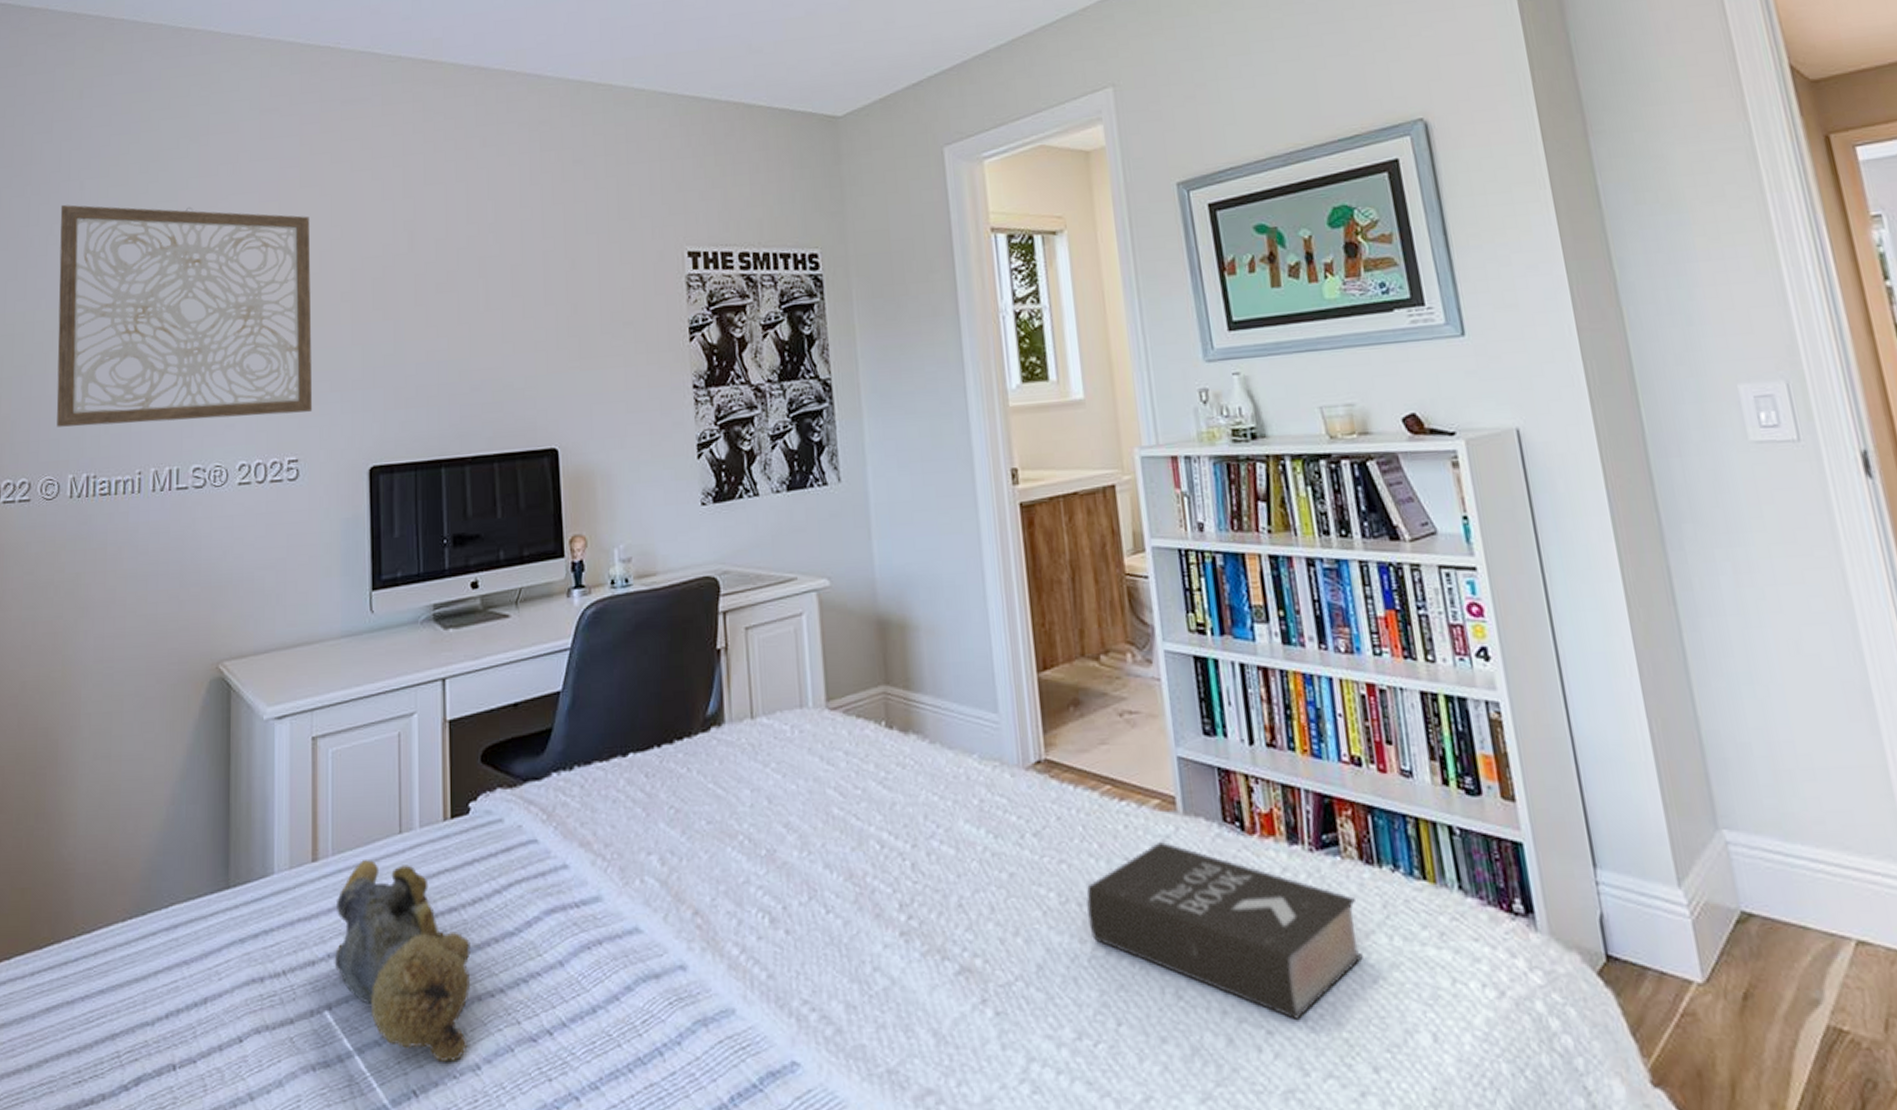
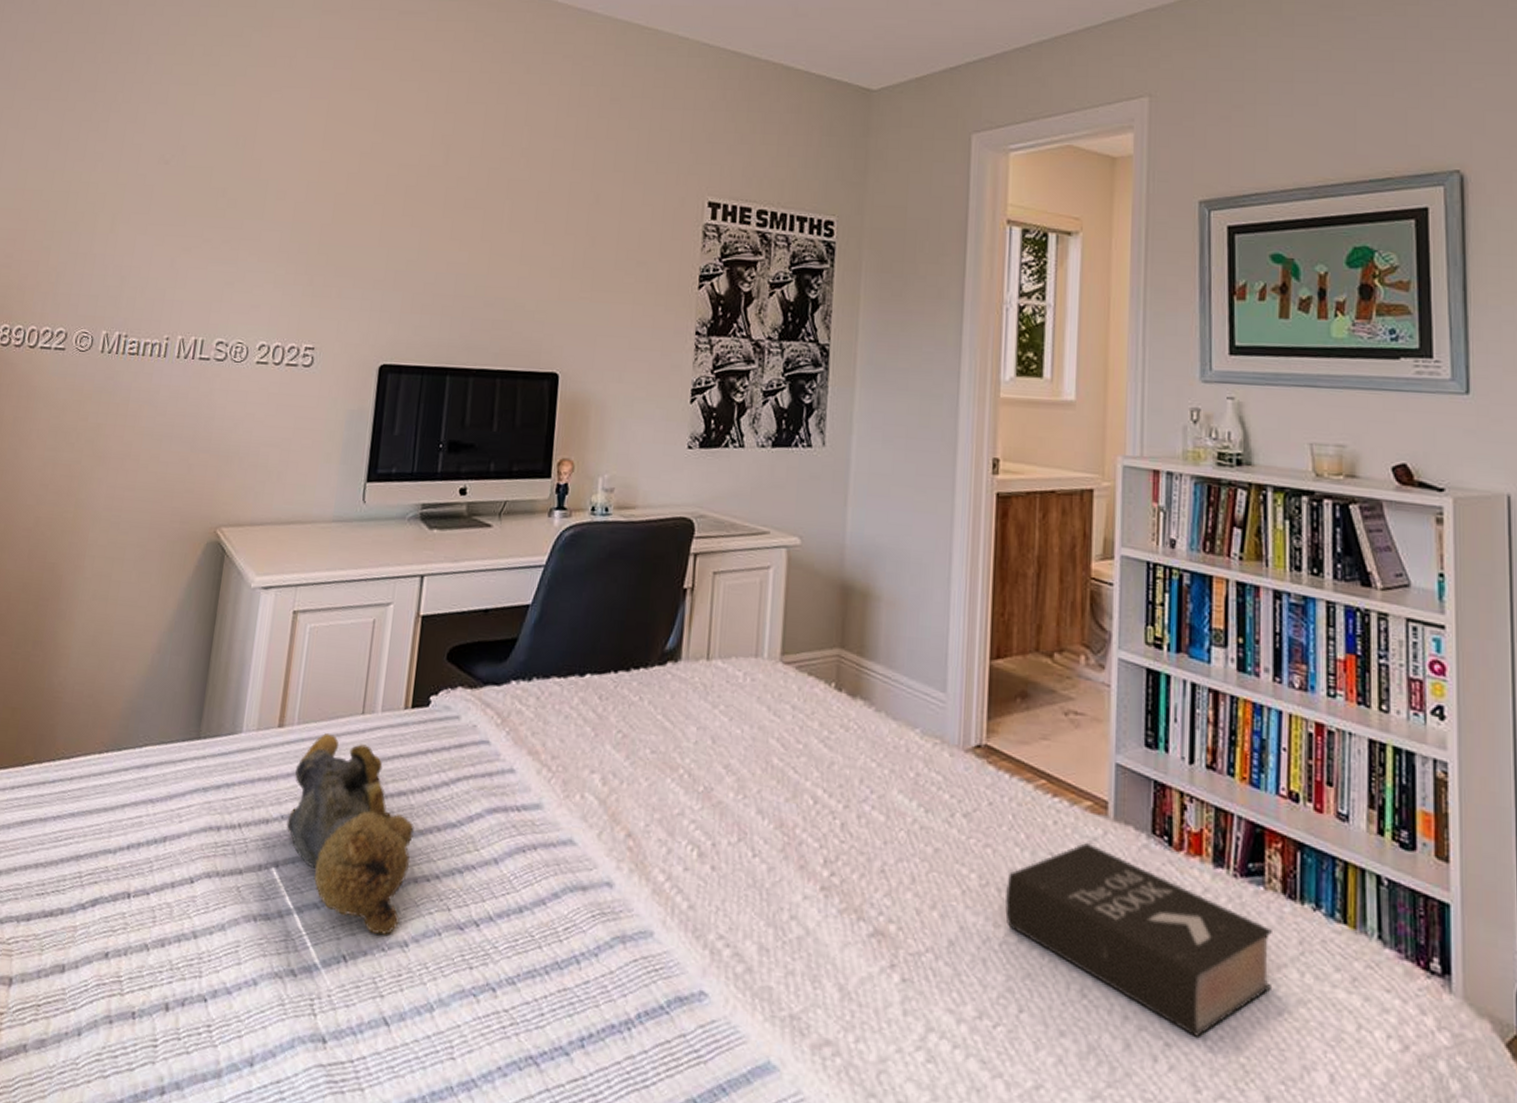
wall art: present [56,204,313,427] -> none [97,75,355,304]

